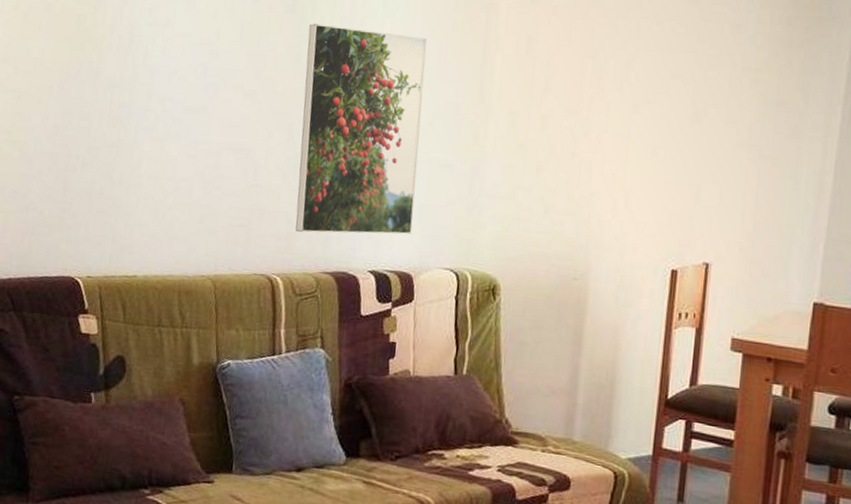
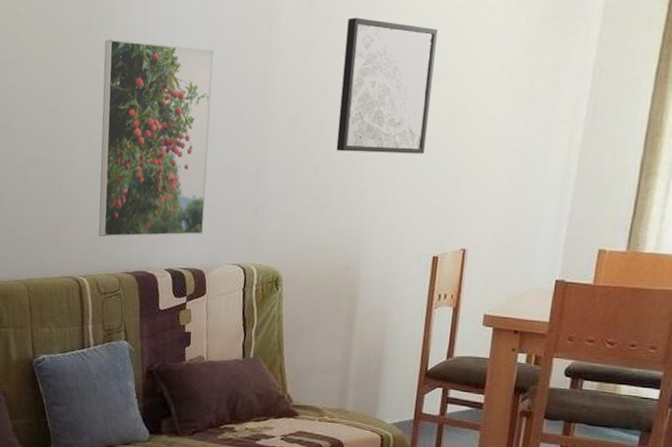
wall art: none [561,10,672,157] -> present [336,18,438,154]

